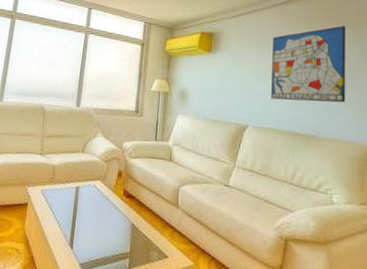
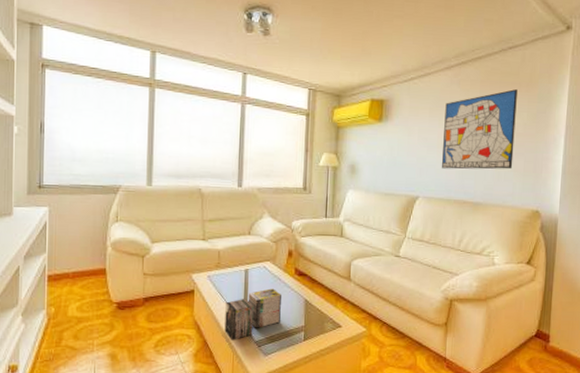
magazine: none [51,208,109,260] -> present [224,288,281,340]

